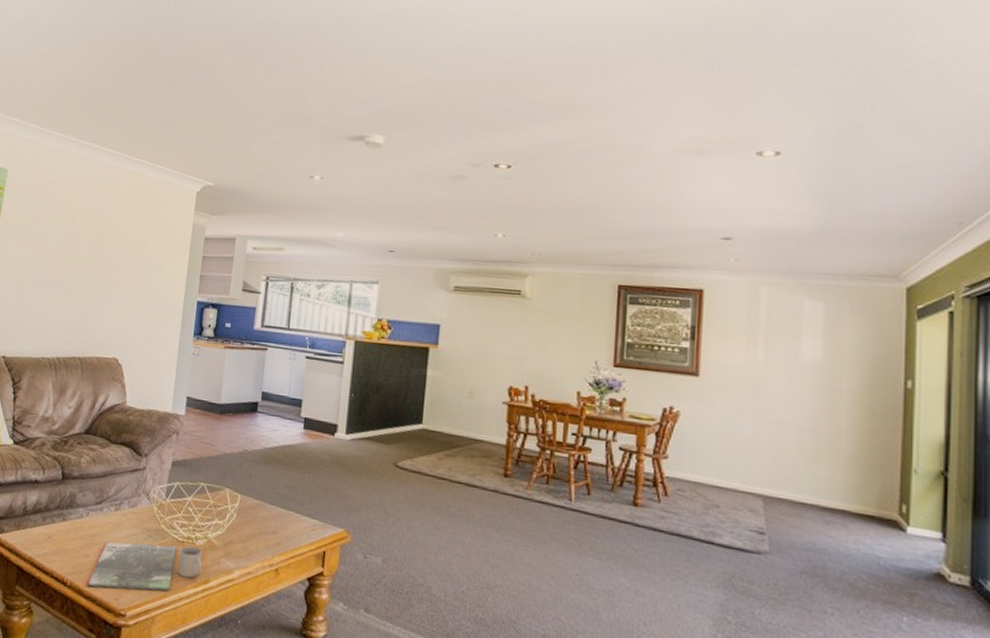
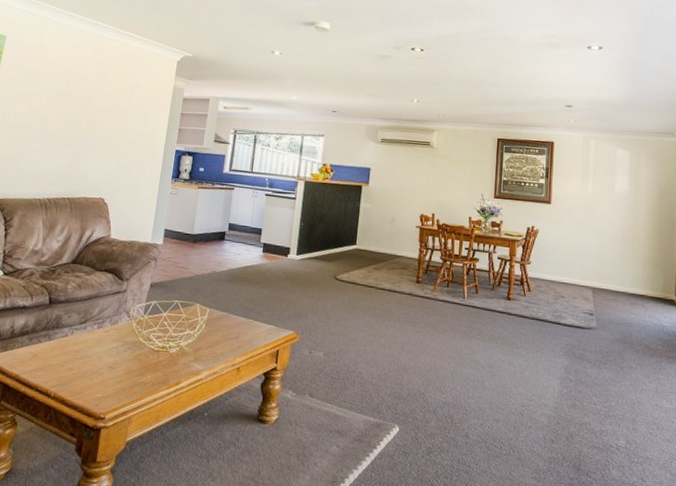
magazine: present [87,541,178,591] -> none [70,354,153,397]
mug: present [177,546,202,578] -> none [153,354,175,381]

